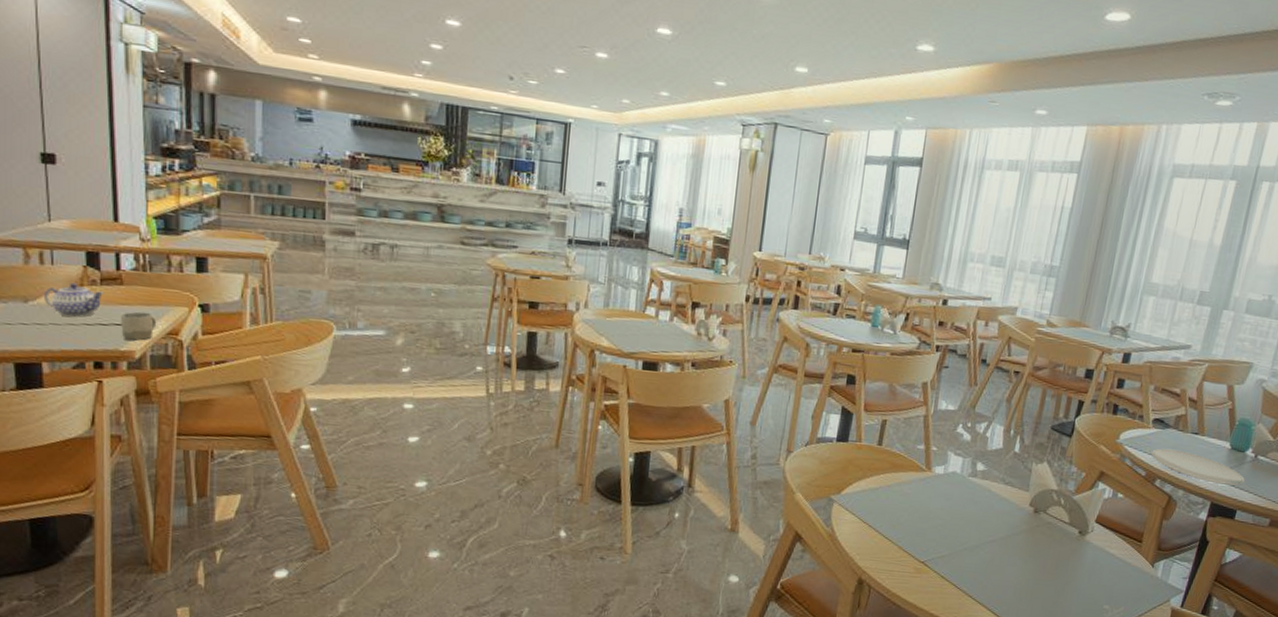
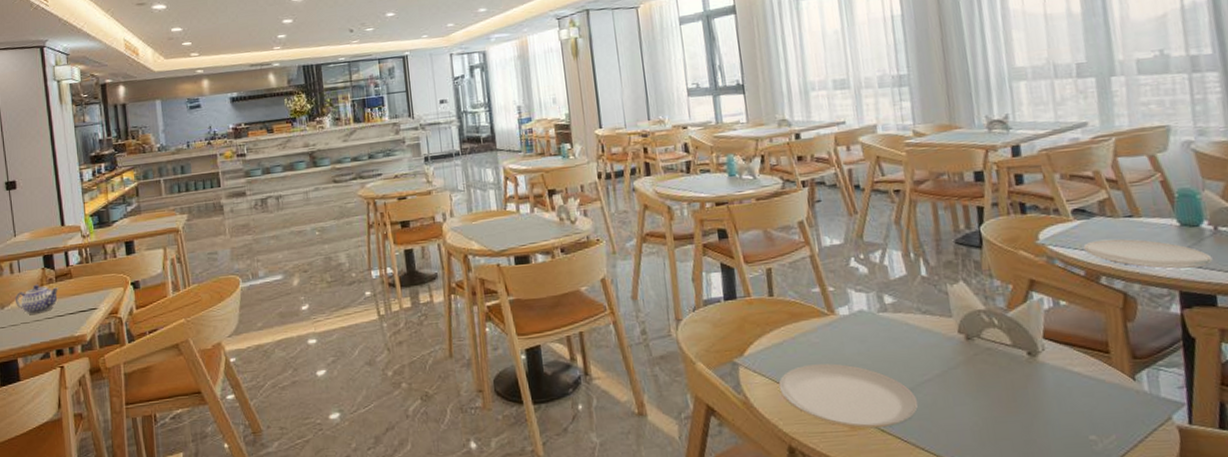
cup: present [120,311,157,341] -> none [72,298,101,326]
plate: none [864,511,979,575] -> present [778,363,919,429]

